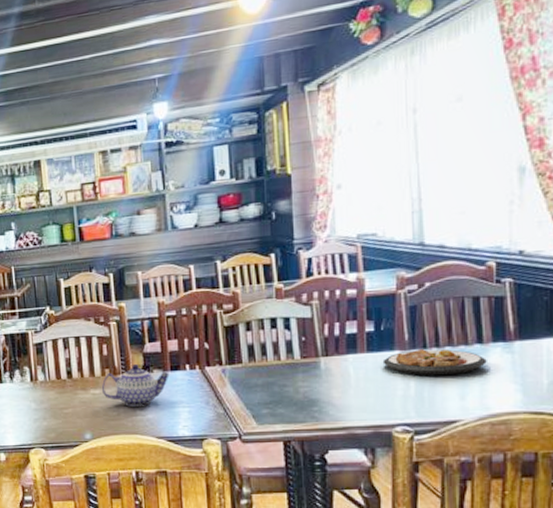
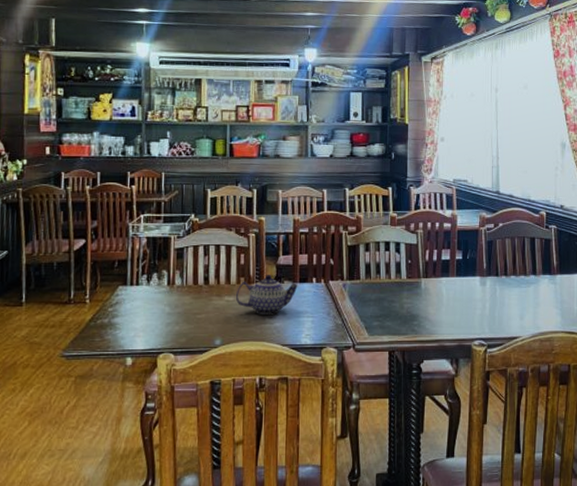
plate: present [382,349,487,376] -> none [467,277,539,299]

